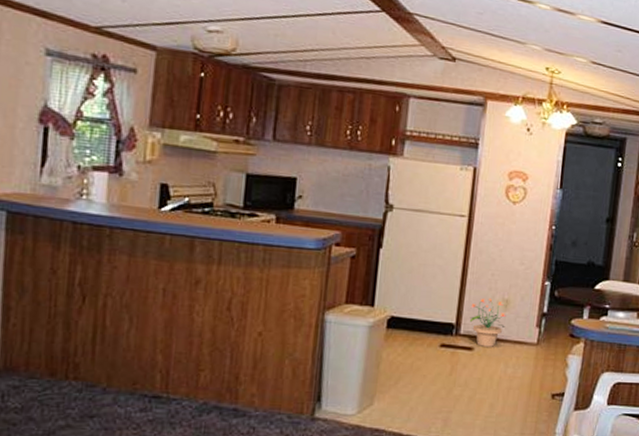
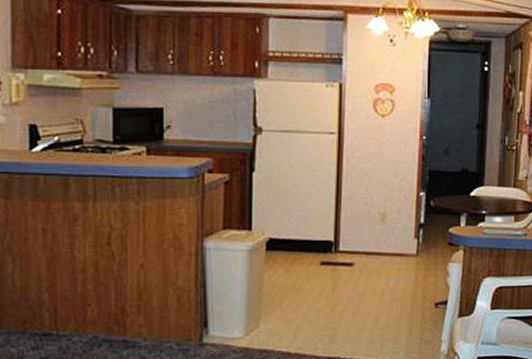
potted plant: present [469,298,506,347] -> none [347,213,384,261]

